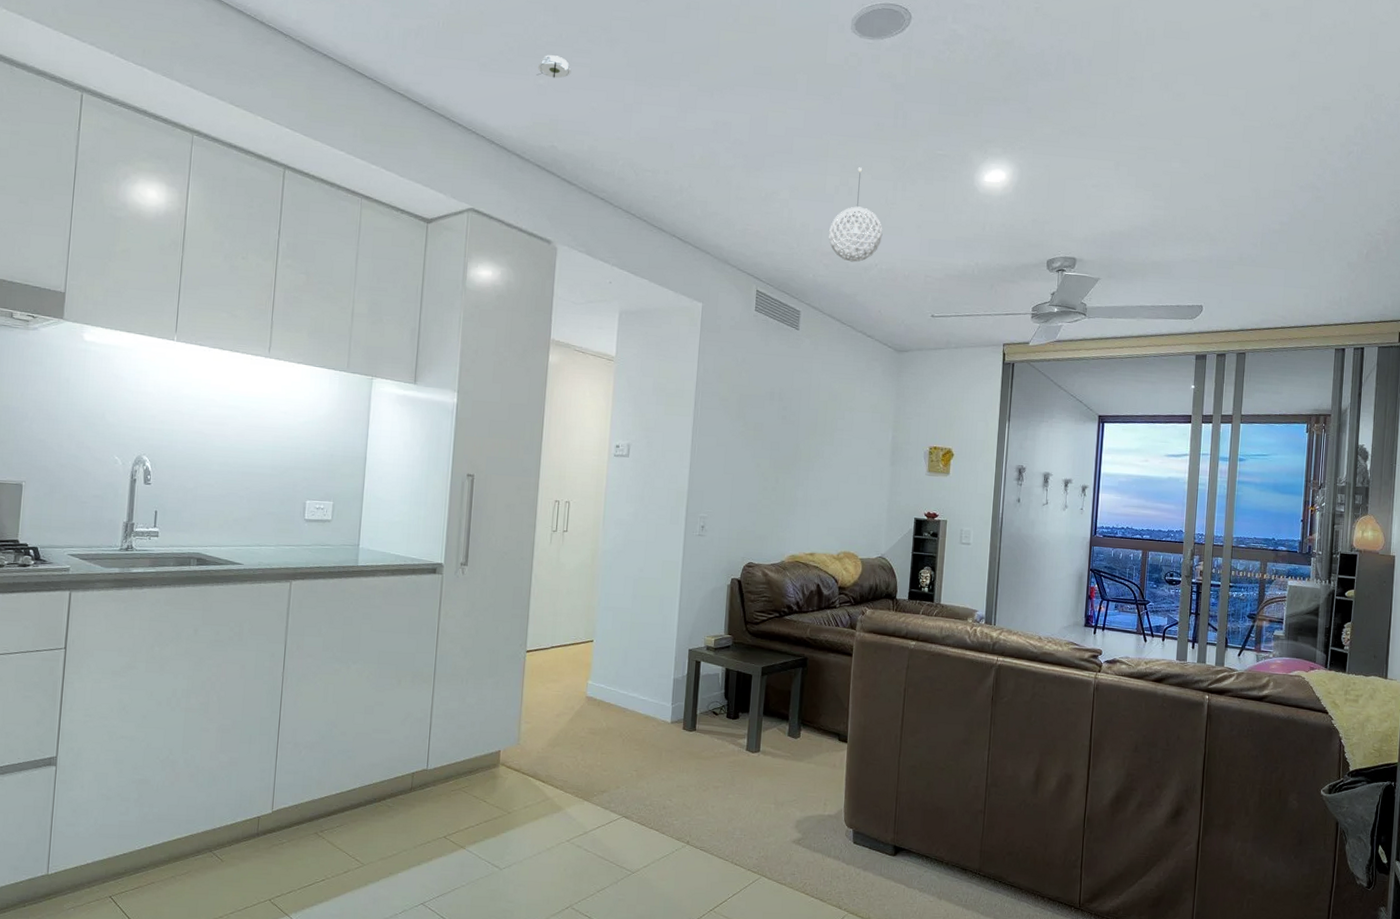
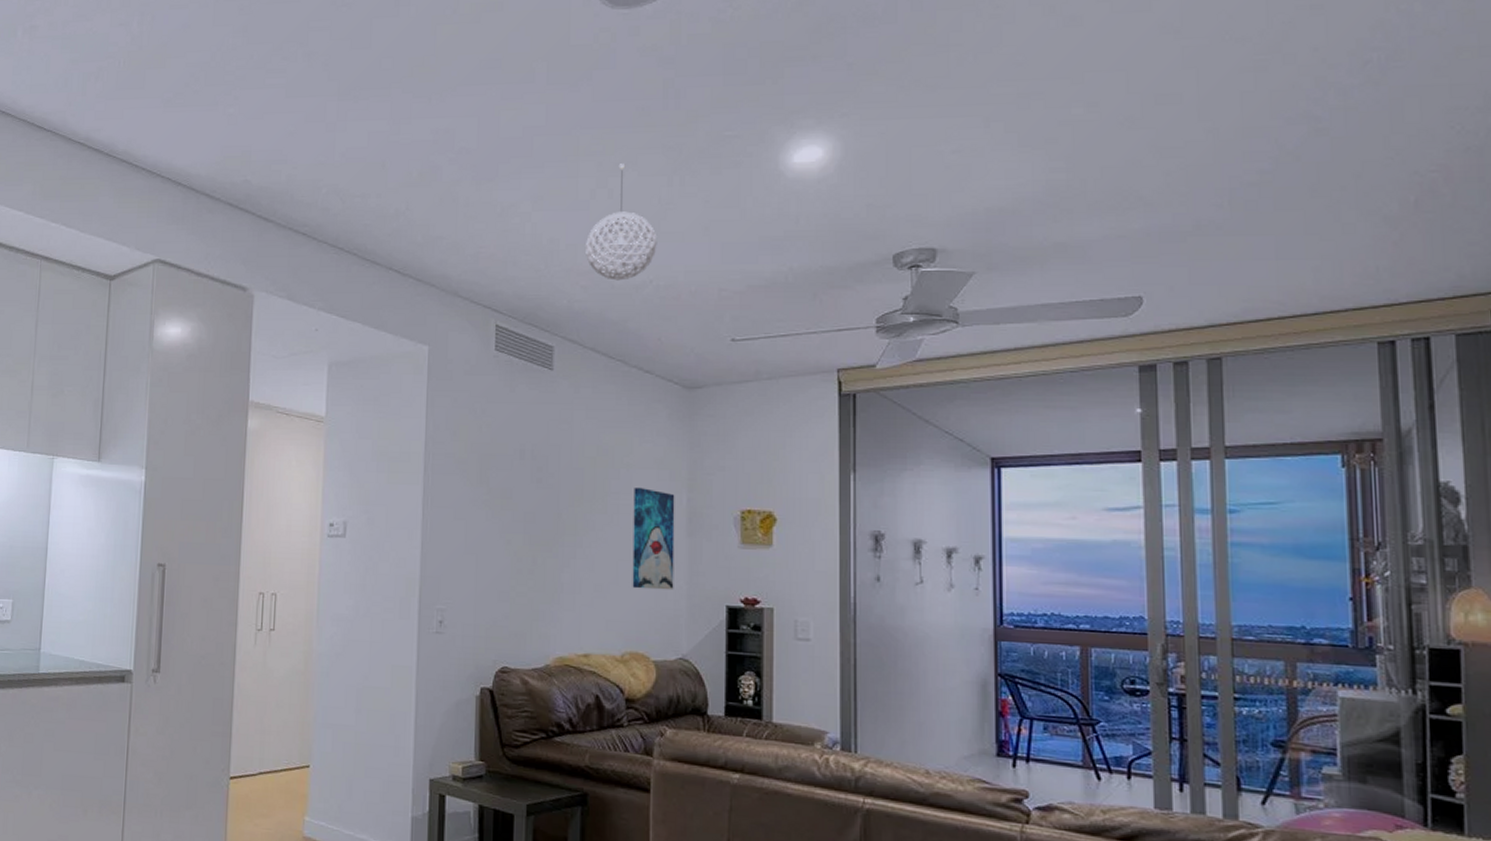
smoke detector: present [537,55,571,79] -> none [226,80,265,105]
wall art: none [848,426,884,506] -> present [632,487,675,590]

